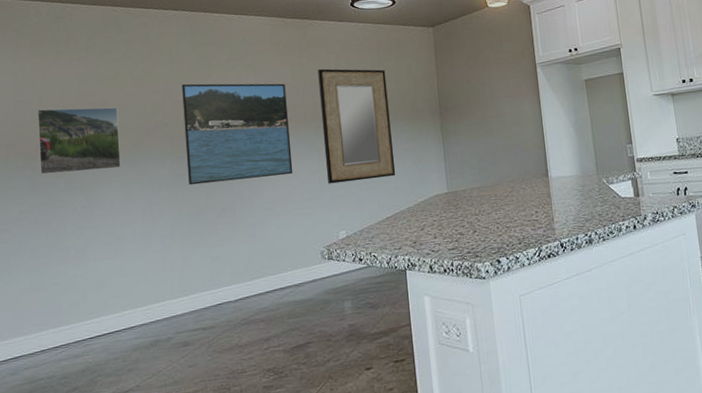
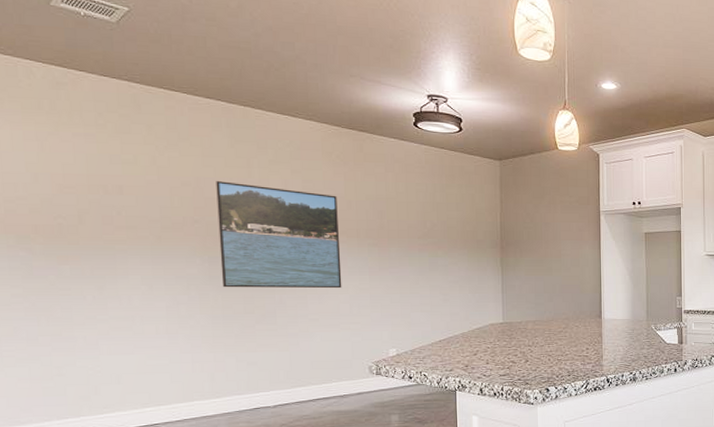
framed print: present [36,107,121,175] -> none [31,184,141,261]
home mirror: present [318,68,396,184] -> none [374,186,452,302]

